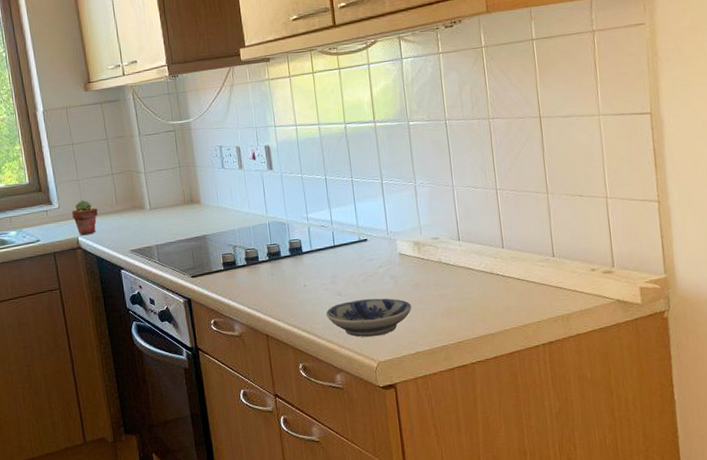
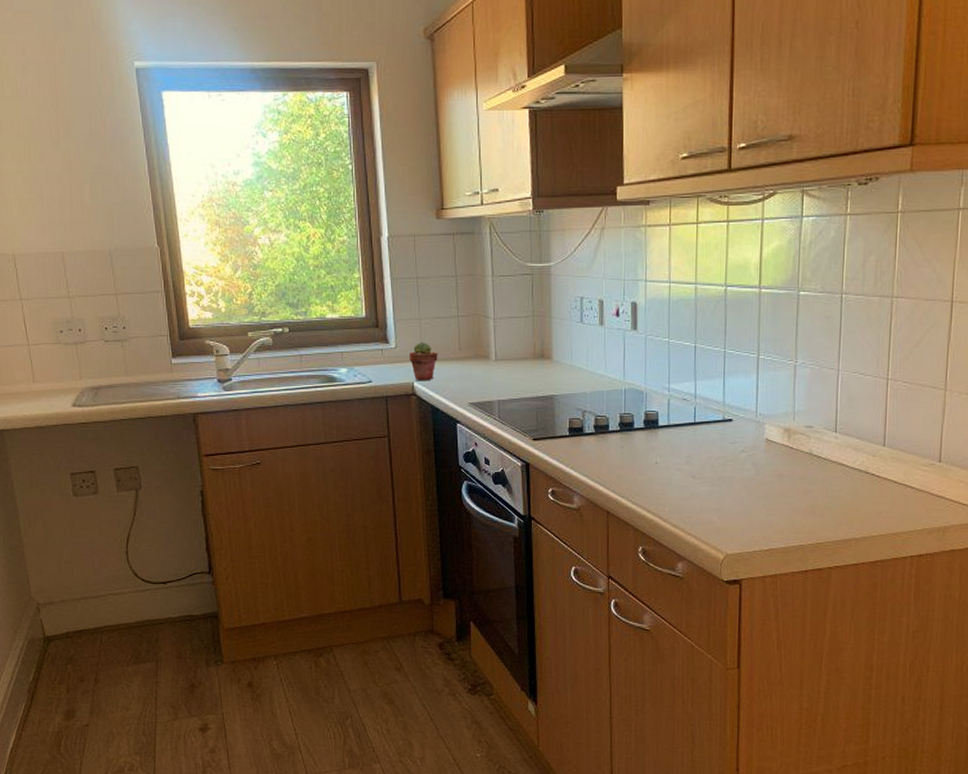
bowl: present [325,298,412,338] -> none [675,484,772,527]

